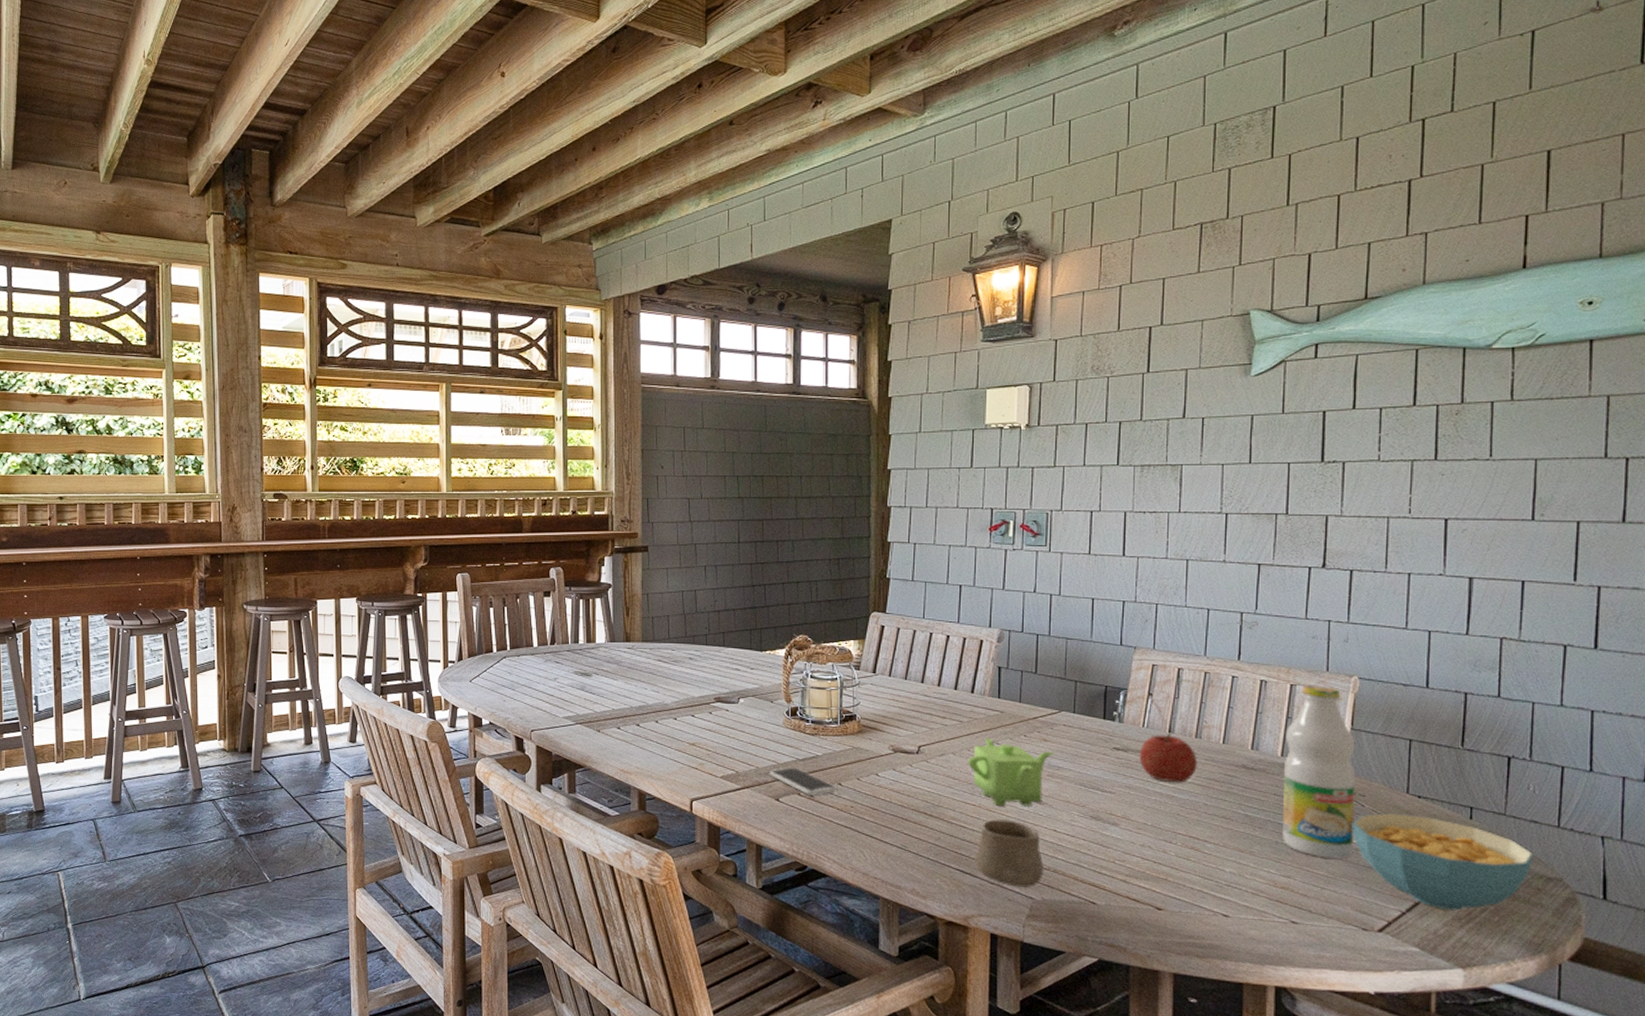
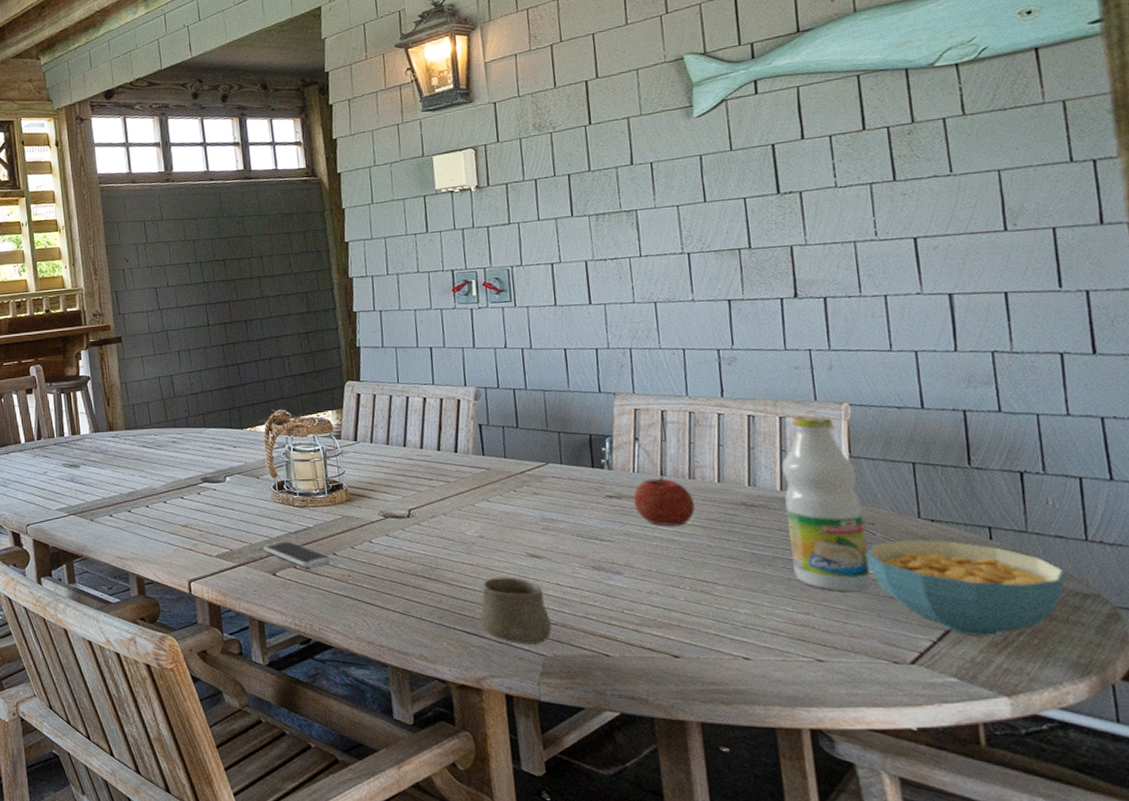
teapot: present [968,738,1055,807] -> none [460,496,548,564]

